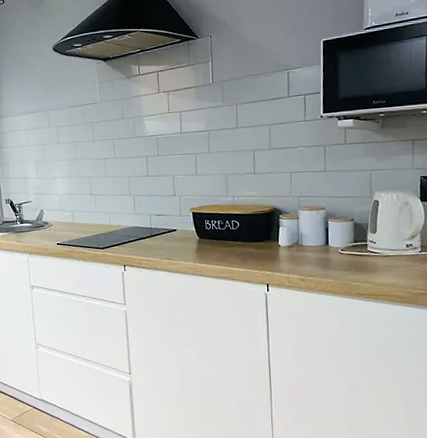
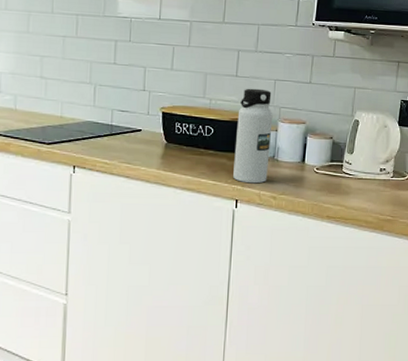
water bottle: none [259,182,294,269] -> present [233,88,273,184]

